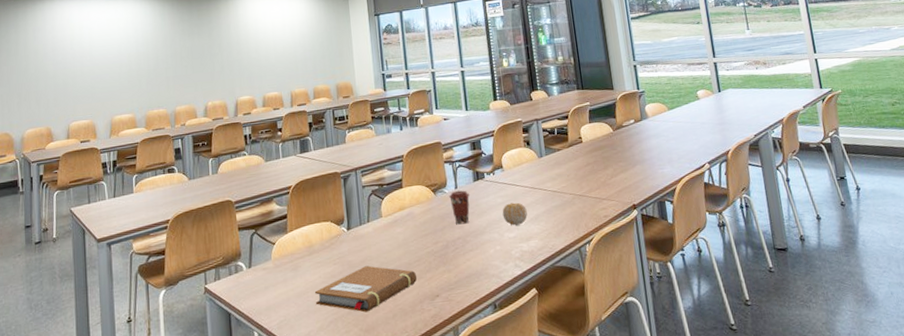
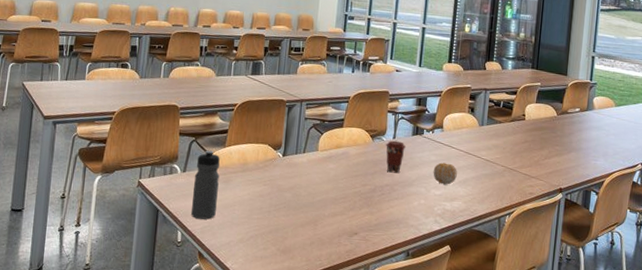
water bottle: none [261,239,290,315] -> present [191,150,220,220]
notebook: present [314,266,418,313] -> none [240,192,340,235]

